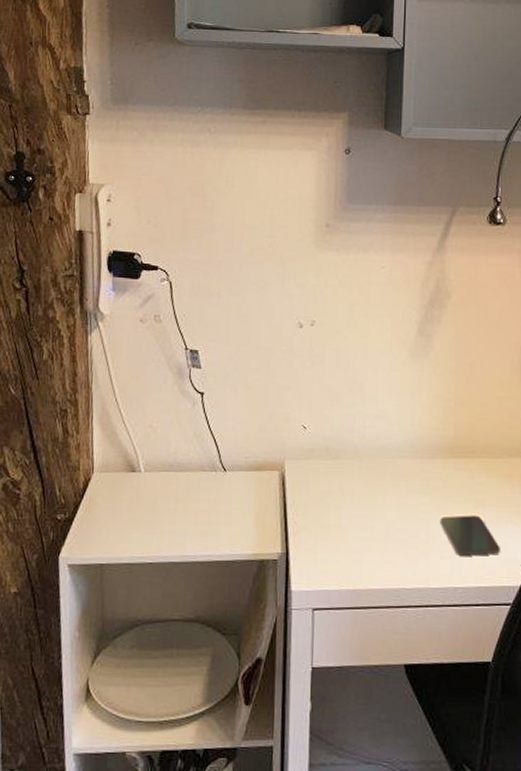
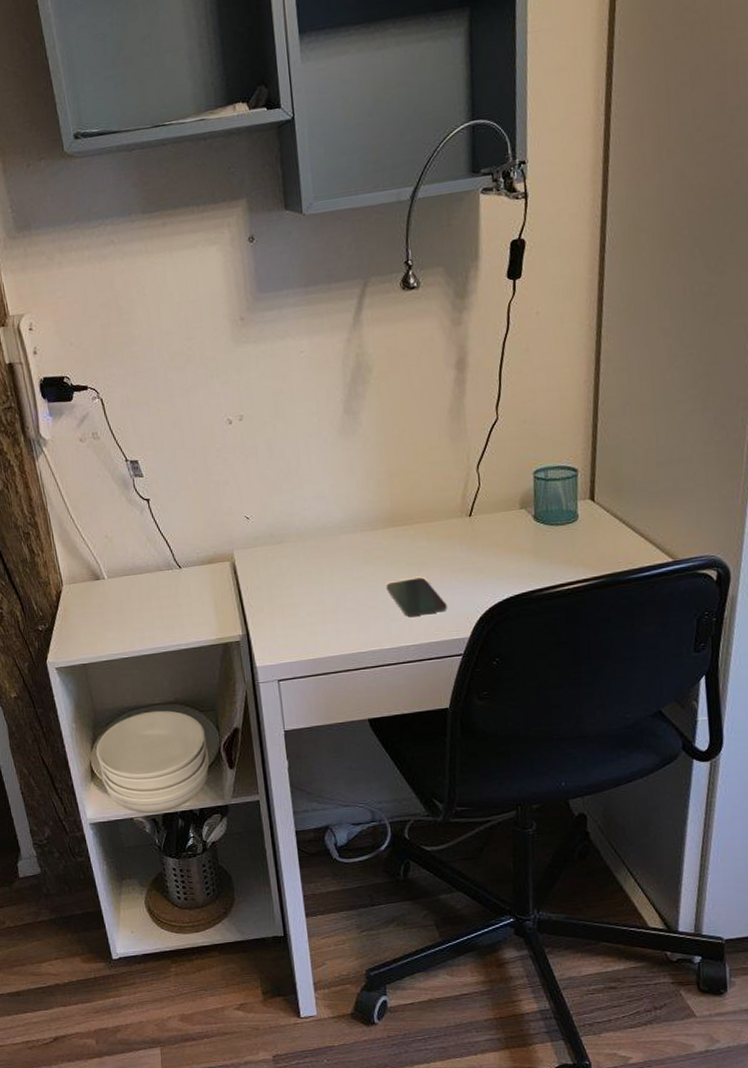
bowl: none [96,627,225,749] -> present [95,710,209,814]

